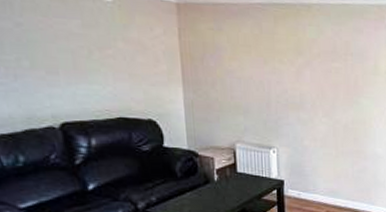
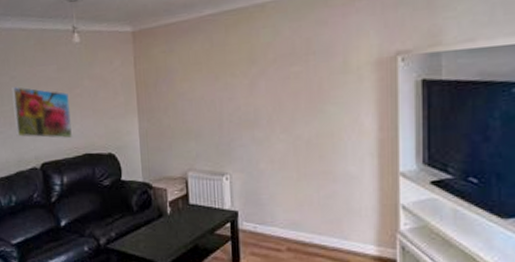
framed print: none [16,35,102,101] -> present [11,87,72,139]

